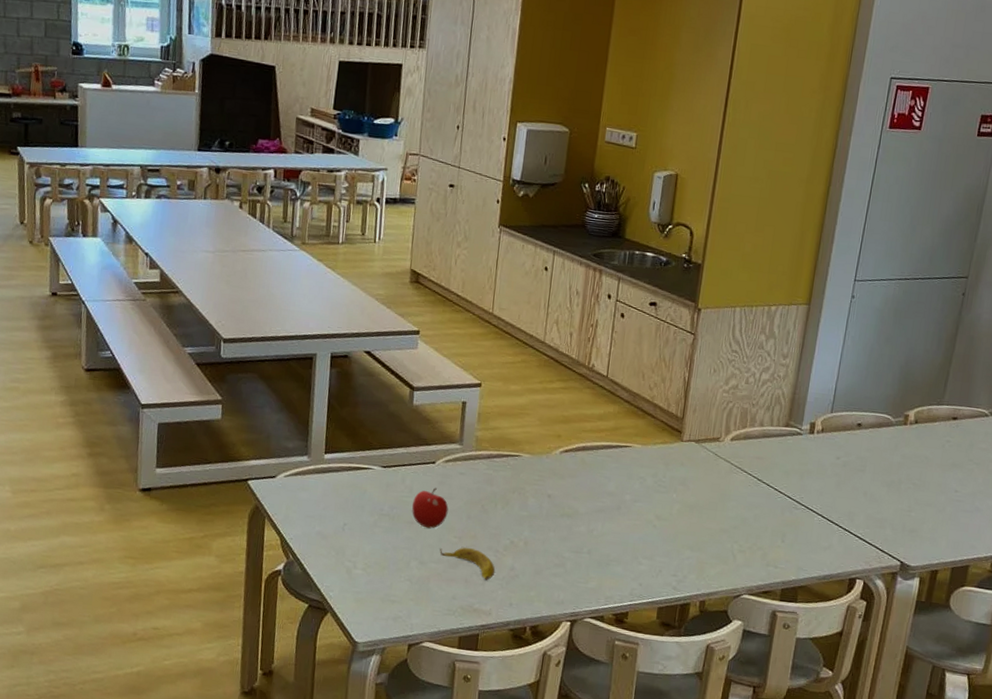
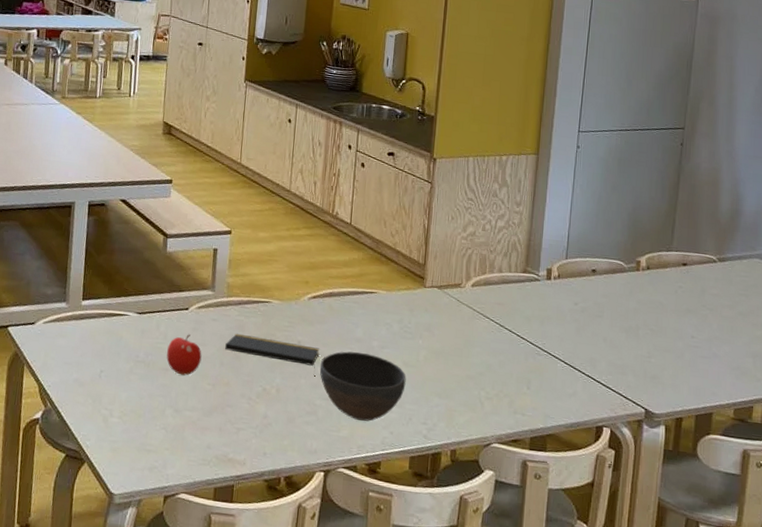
banana: present [439,547,496,581] -> none [194,395,249,429]
notepad: none [472,487,571,530] -> present [225,333,320,377]
bowl: none [569,505,658,573] -> present [319,351,406,421]

